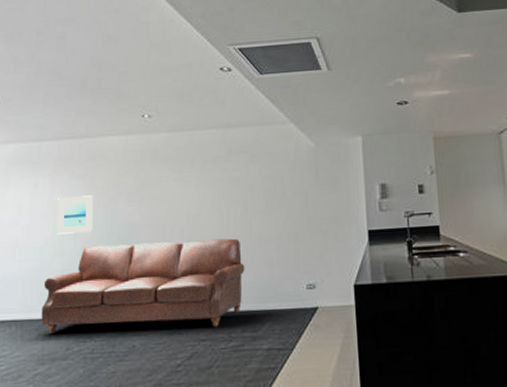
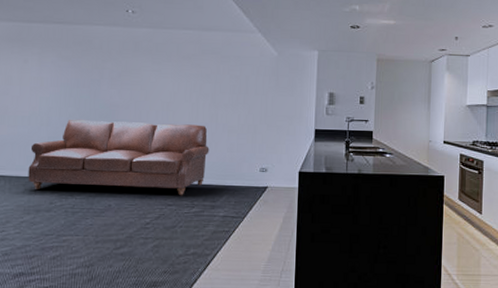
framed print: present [57,195,93,234] -> none [44,75,78,108]

